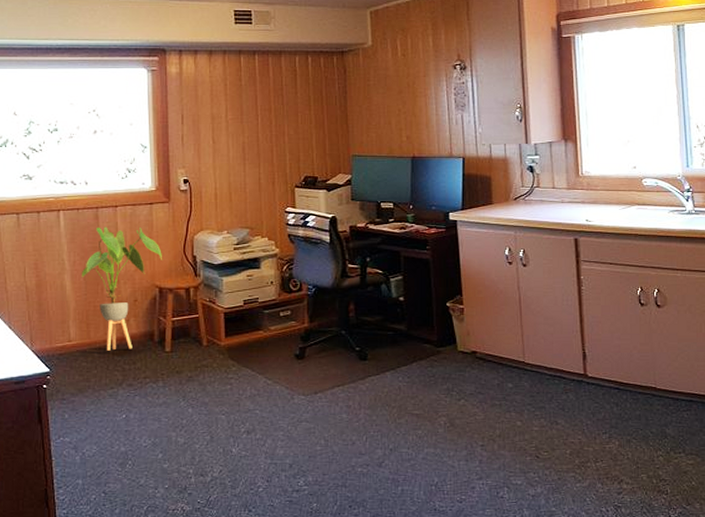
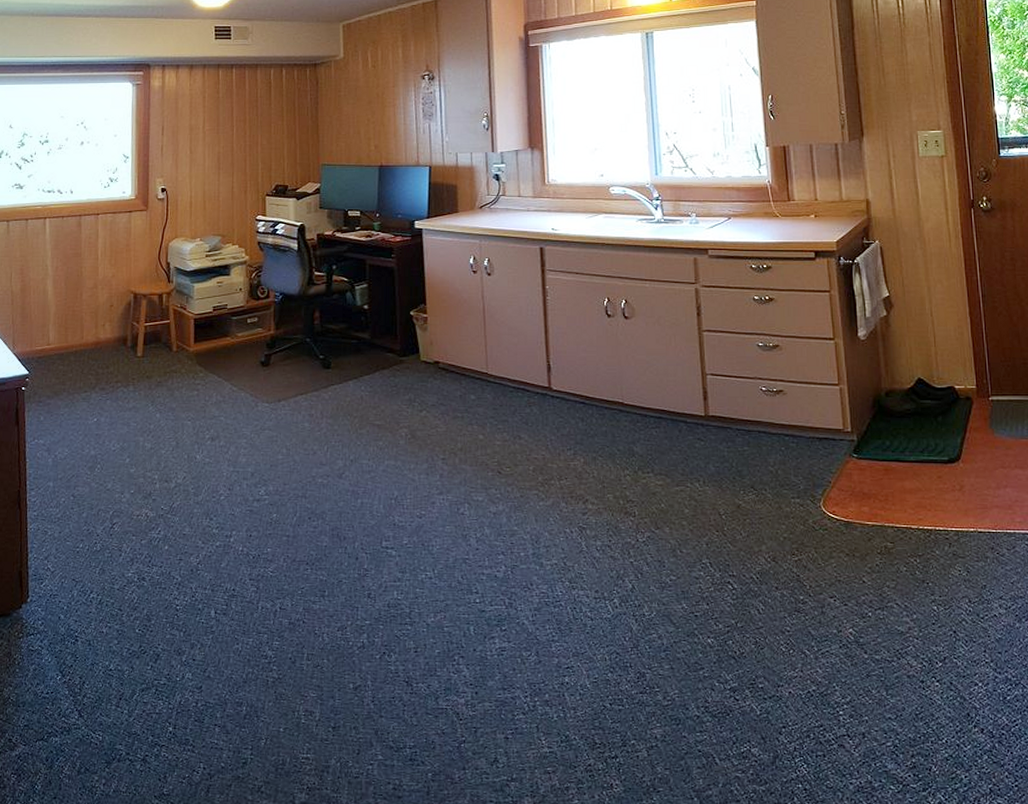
house plant: present [81,226,162,351] -> none [62,234,138,355]

